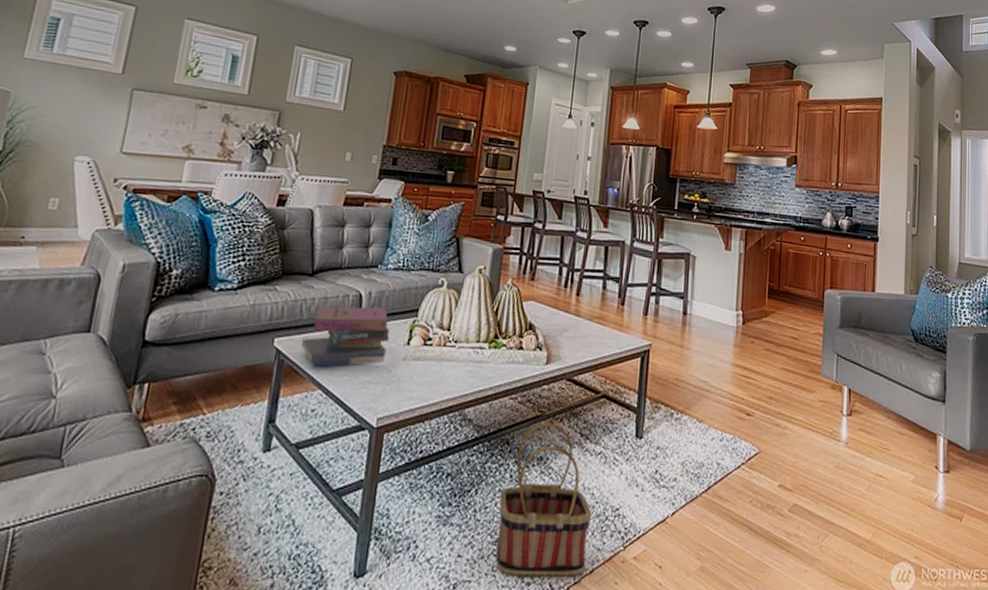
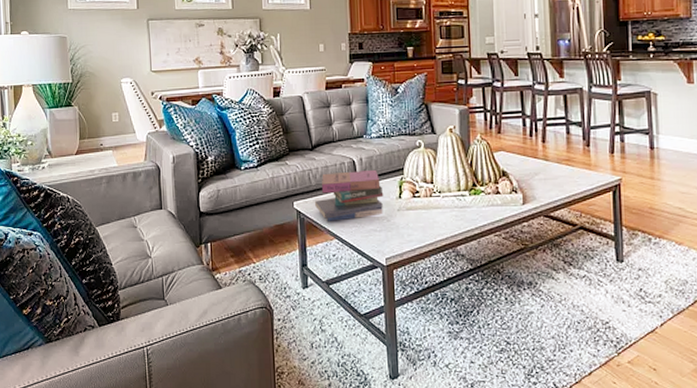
basket: present [495,422,592,577] -> none [499,253,584,378]

